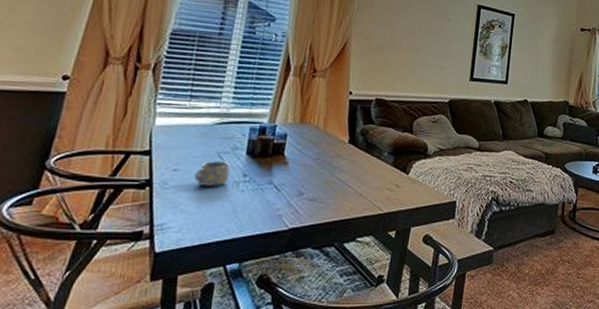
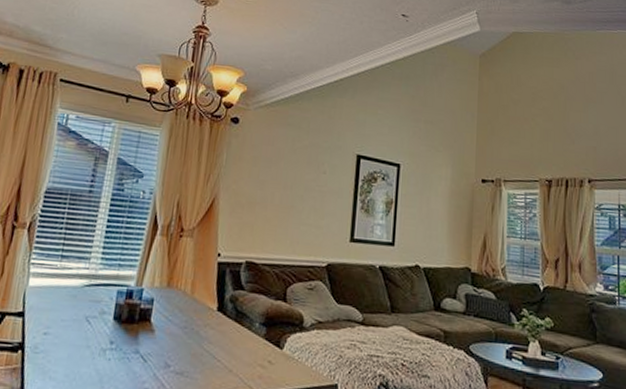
mug: present [194,161,230,187] -> none [63,325,97,353]

